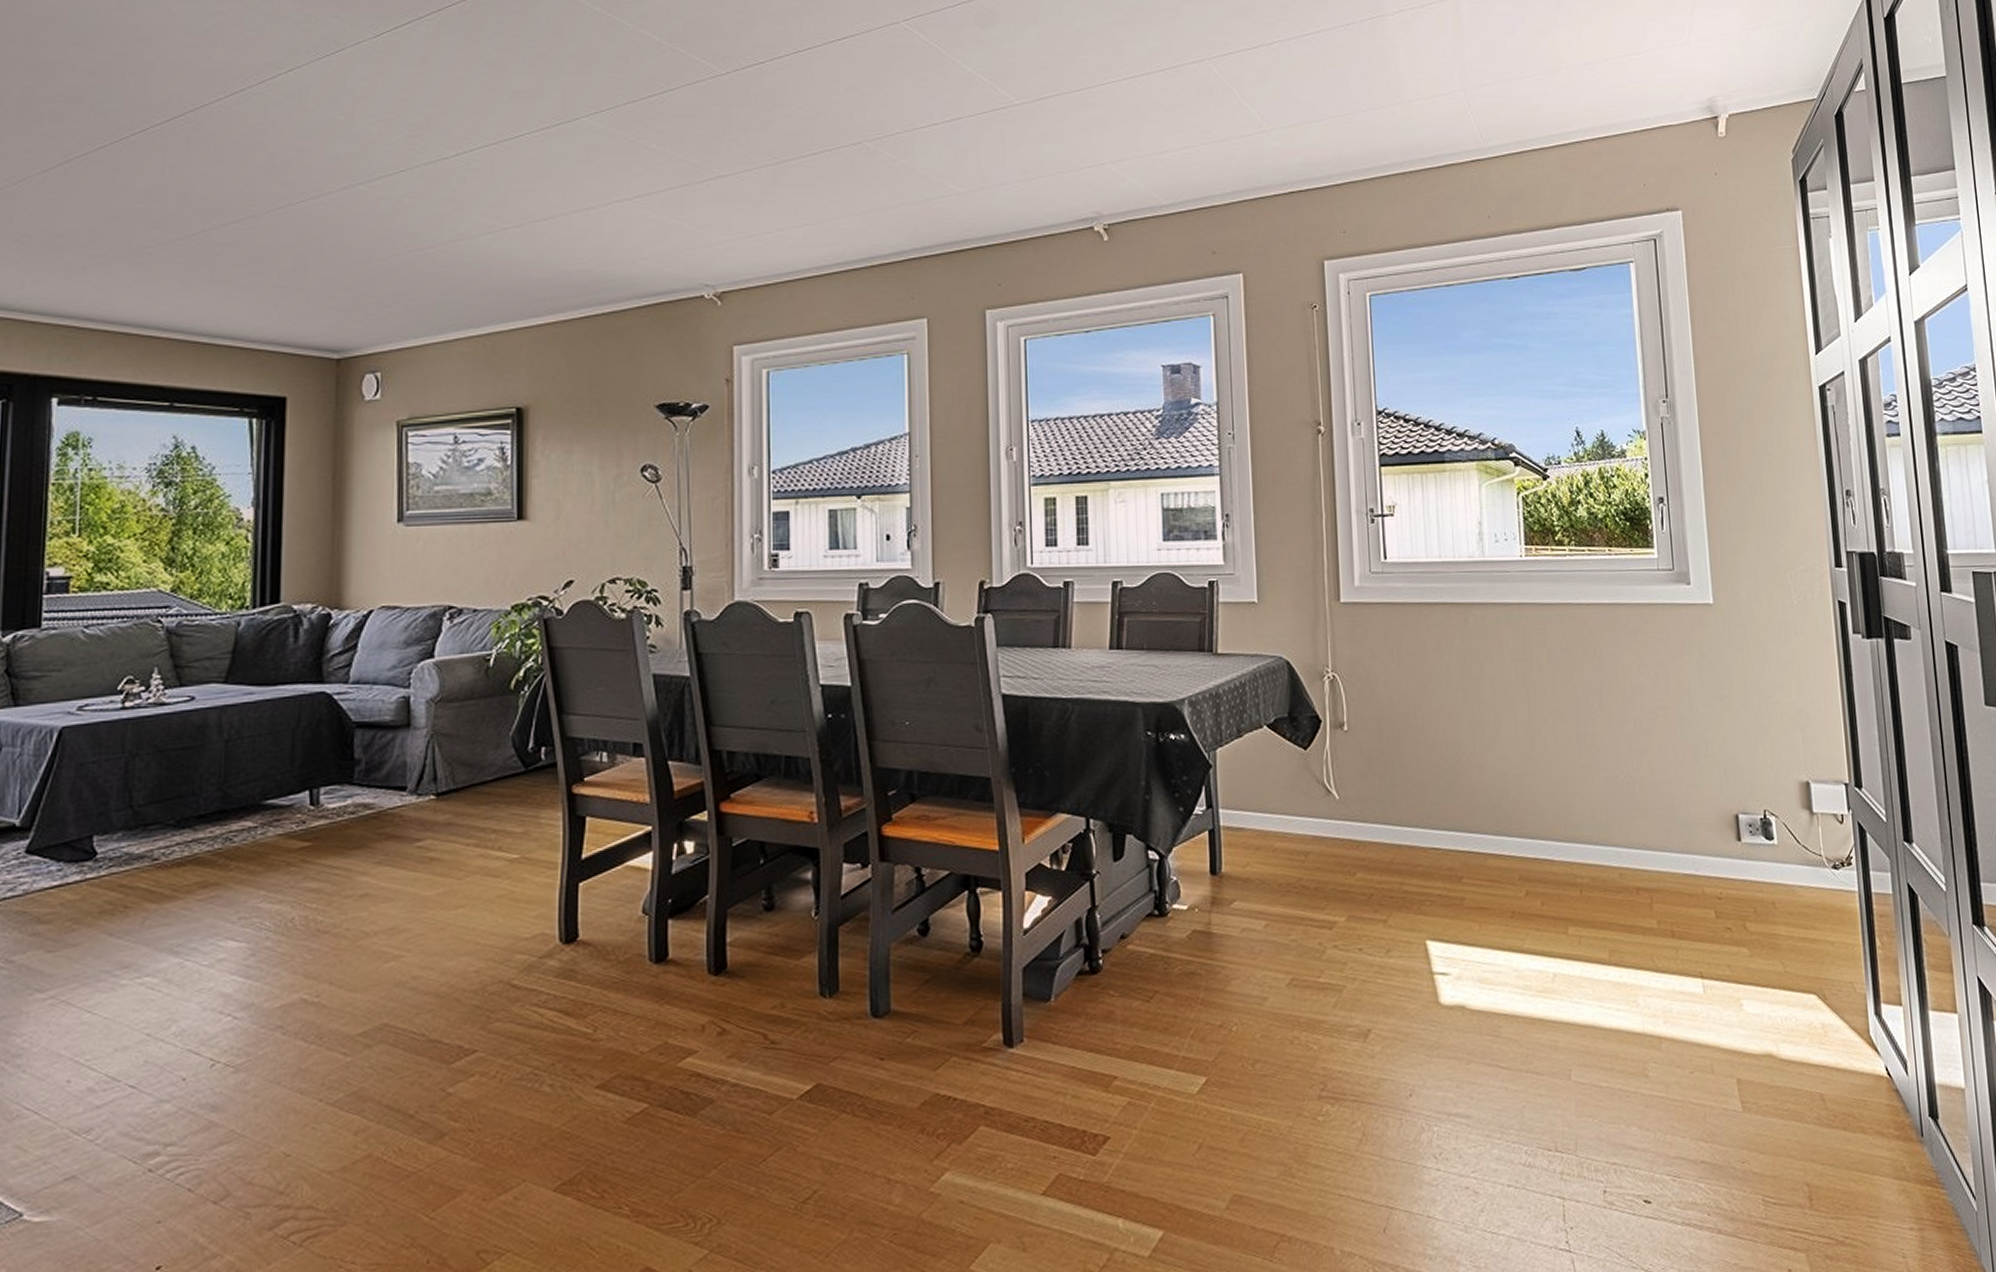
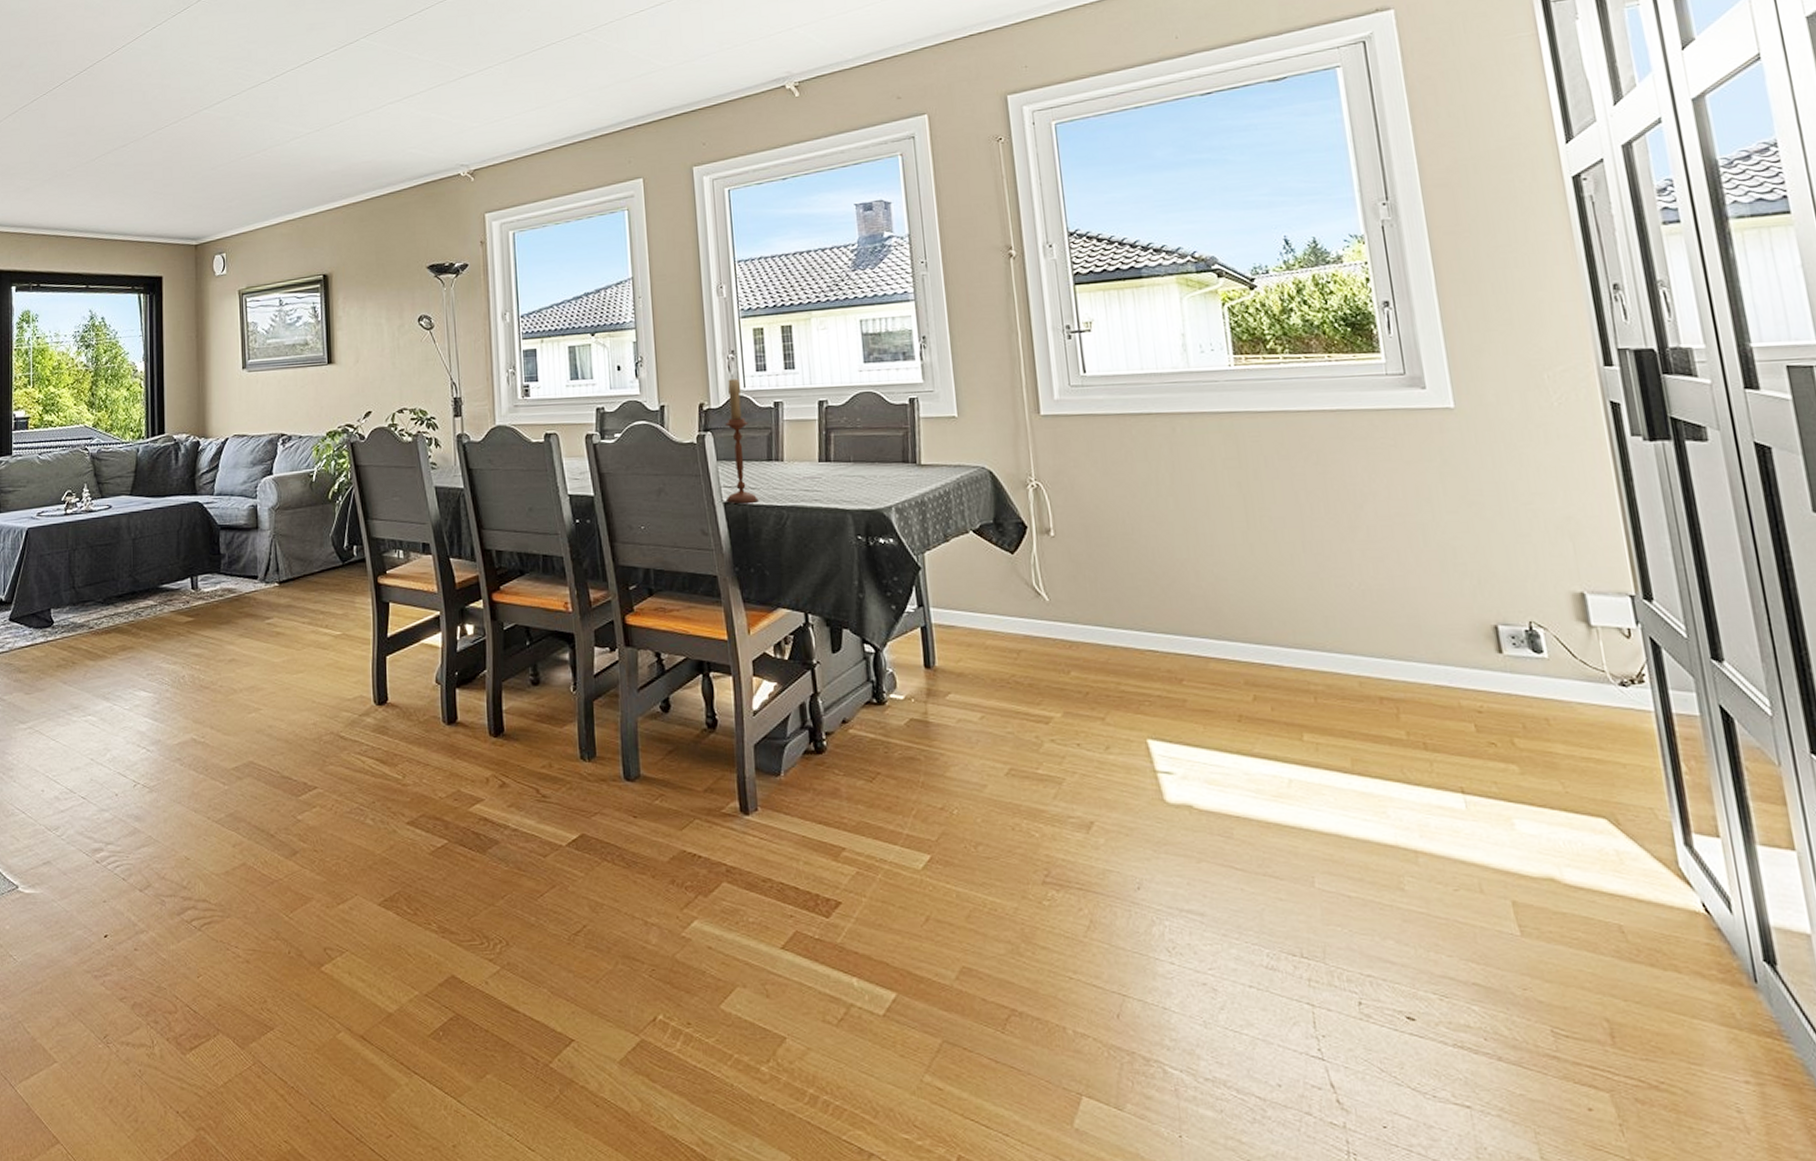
candlestick: none [1004,550,1041,696] -> present [725,376,759,504]

